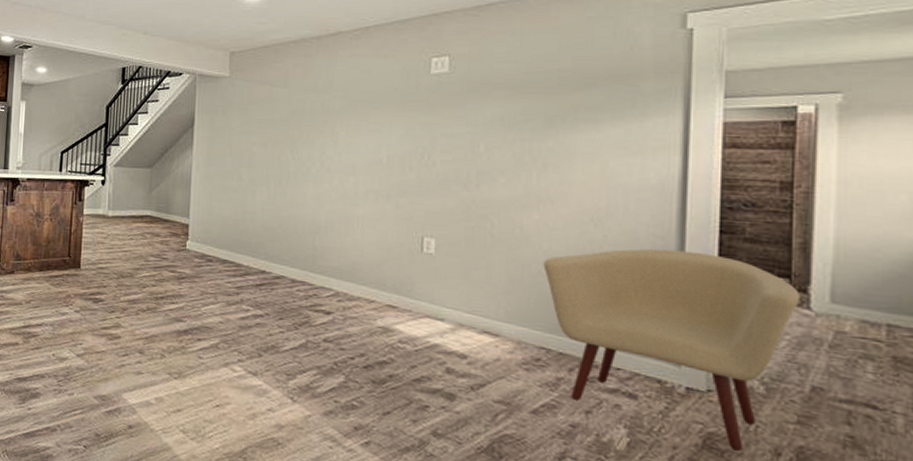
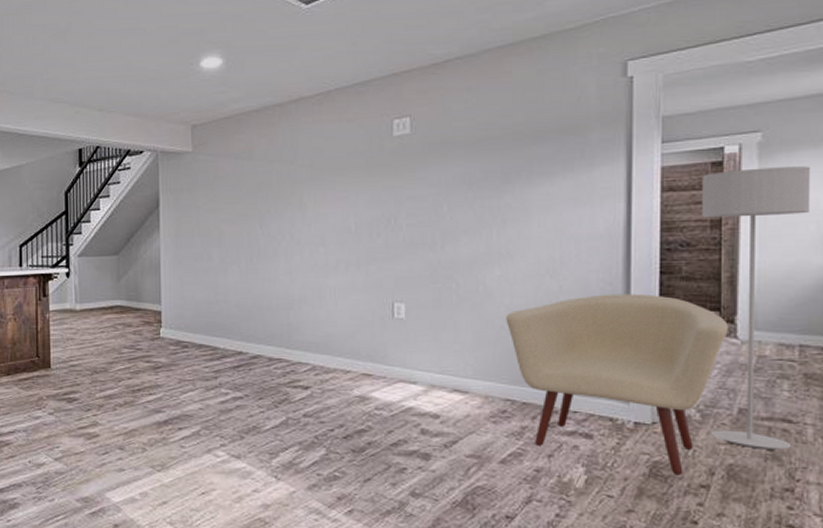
floor lamp: none [770,130,902,438] -> present [702,166,811,450]

